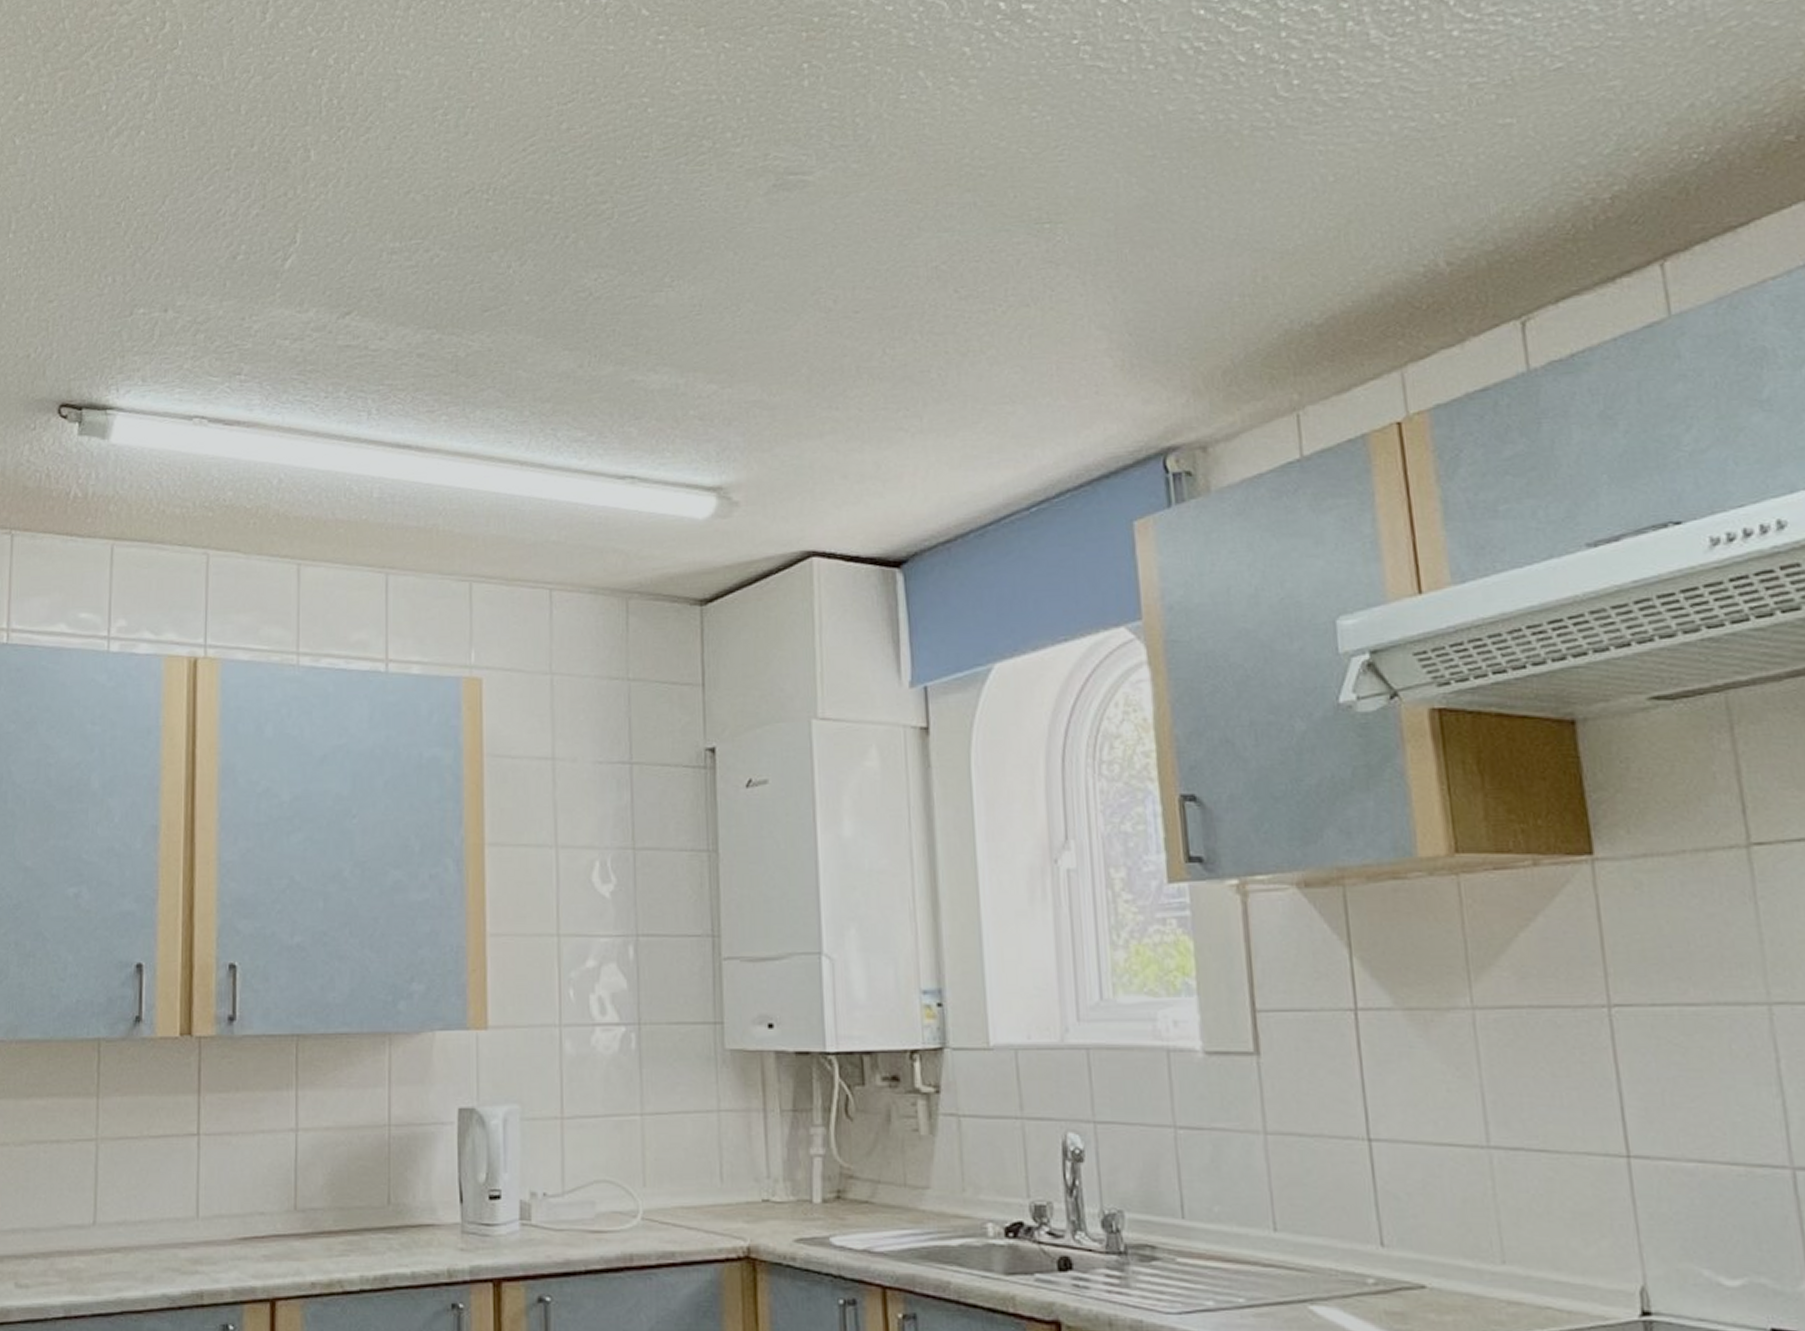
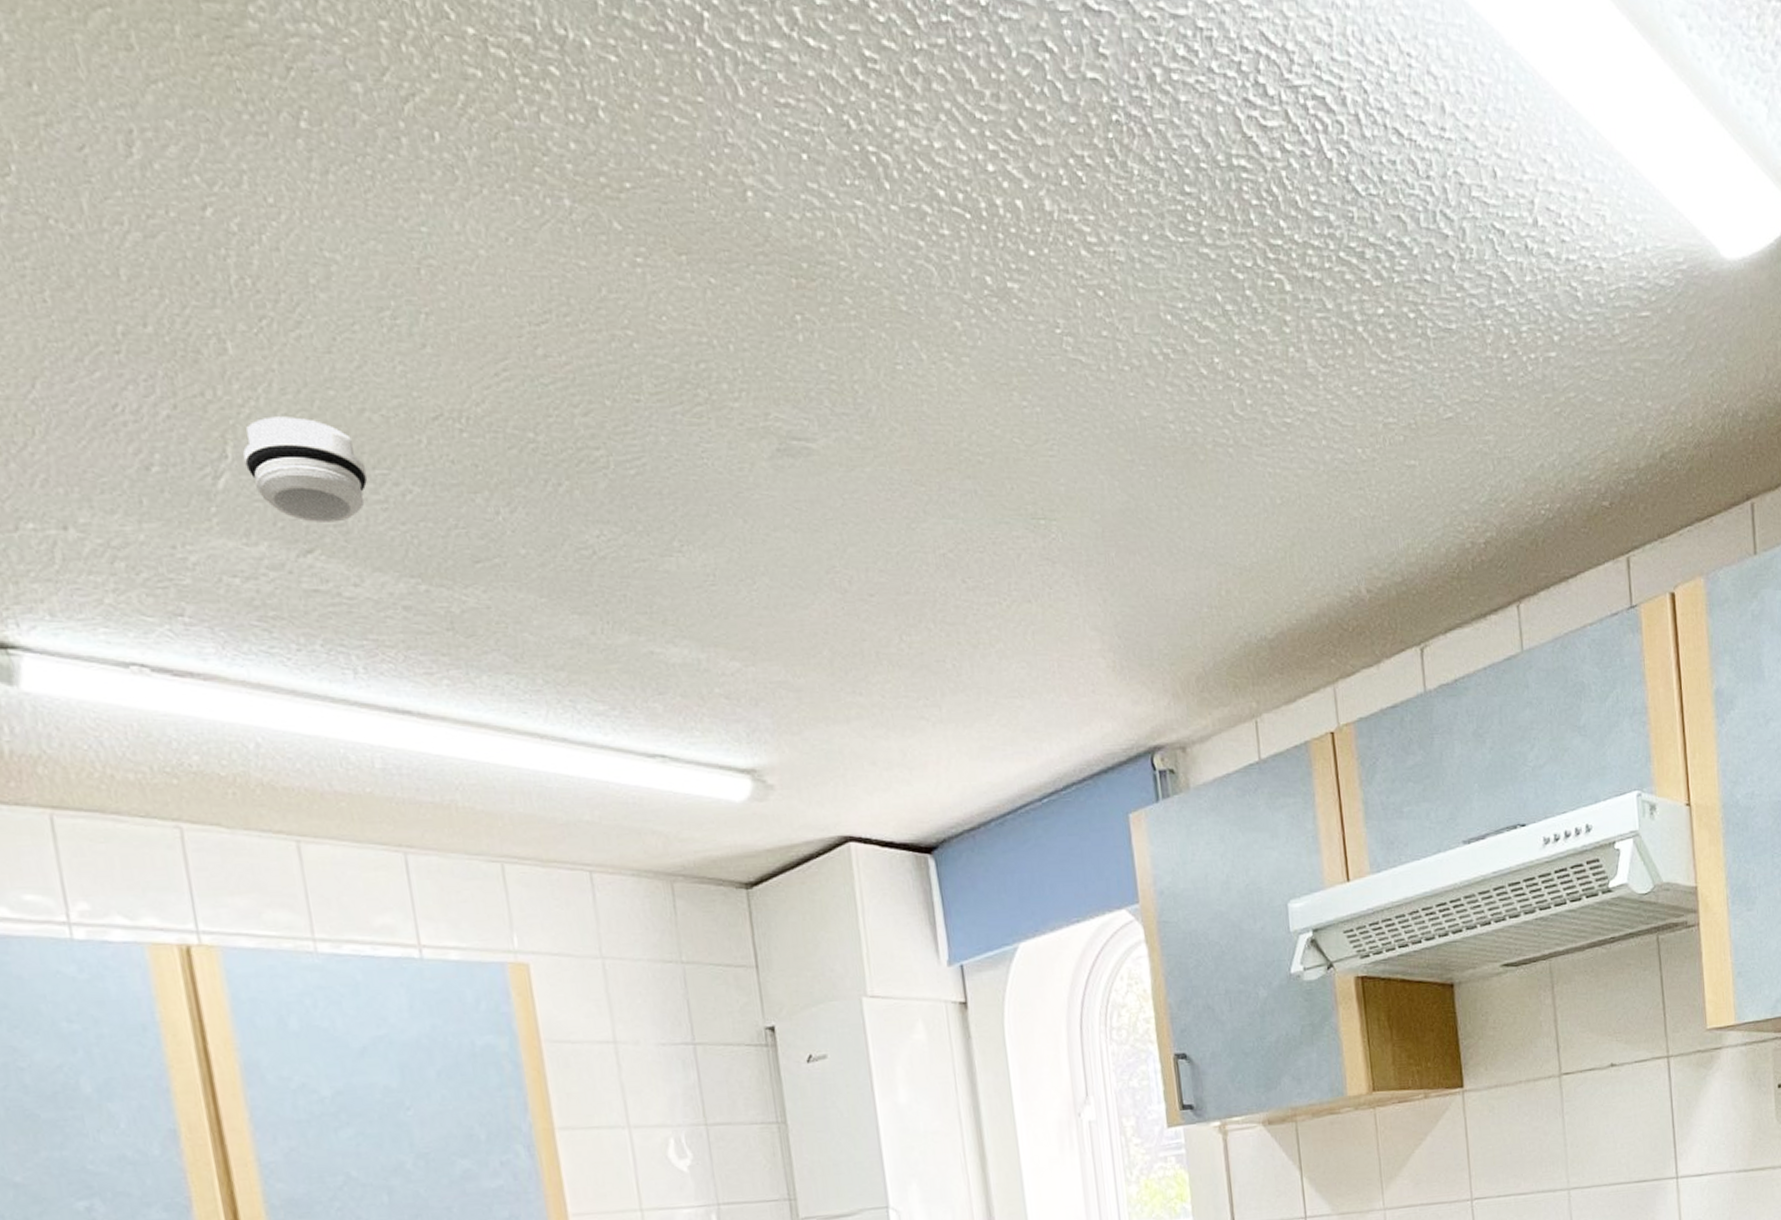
smoke detector: none [309,204,404,289] -> present [243,416,368,522]

